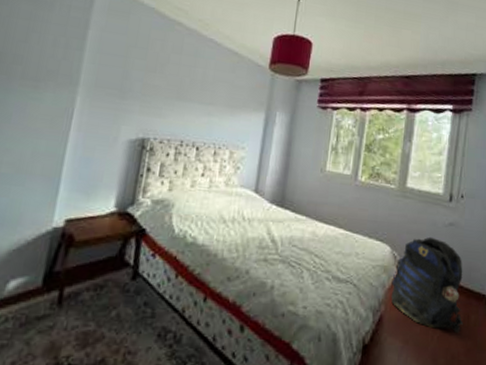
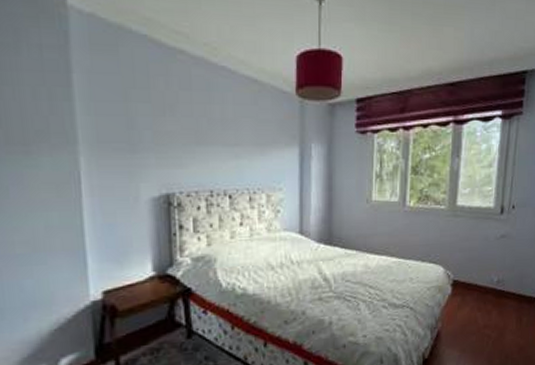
backpack: present [390,236,464,333] -> none [447,251,517,335]

